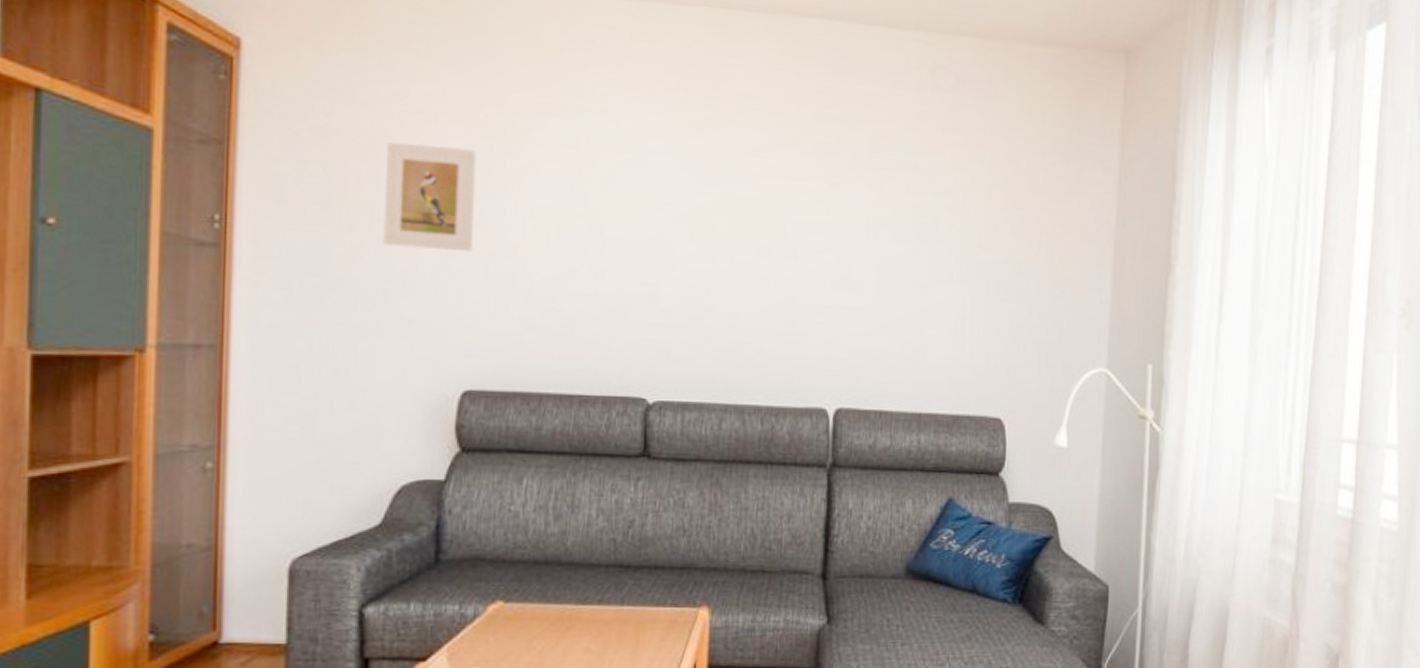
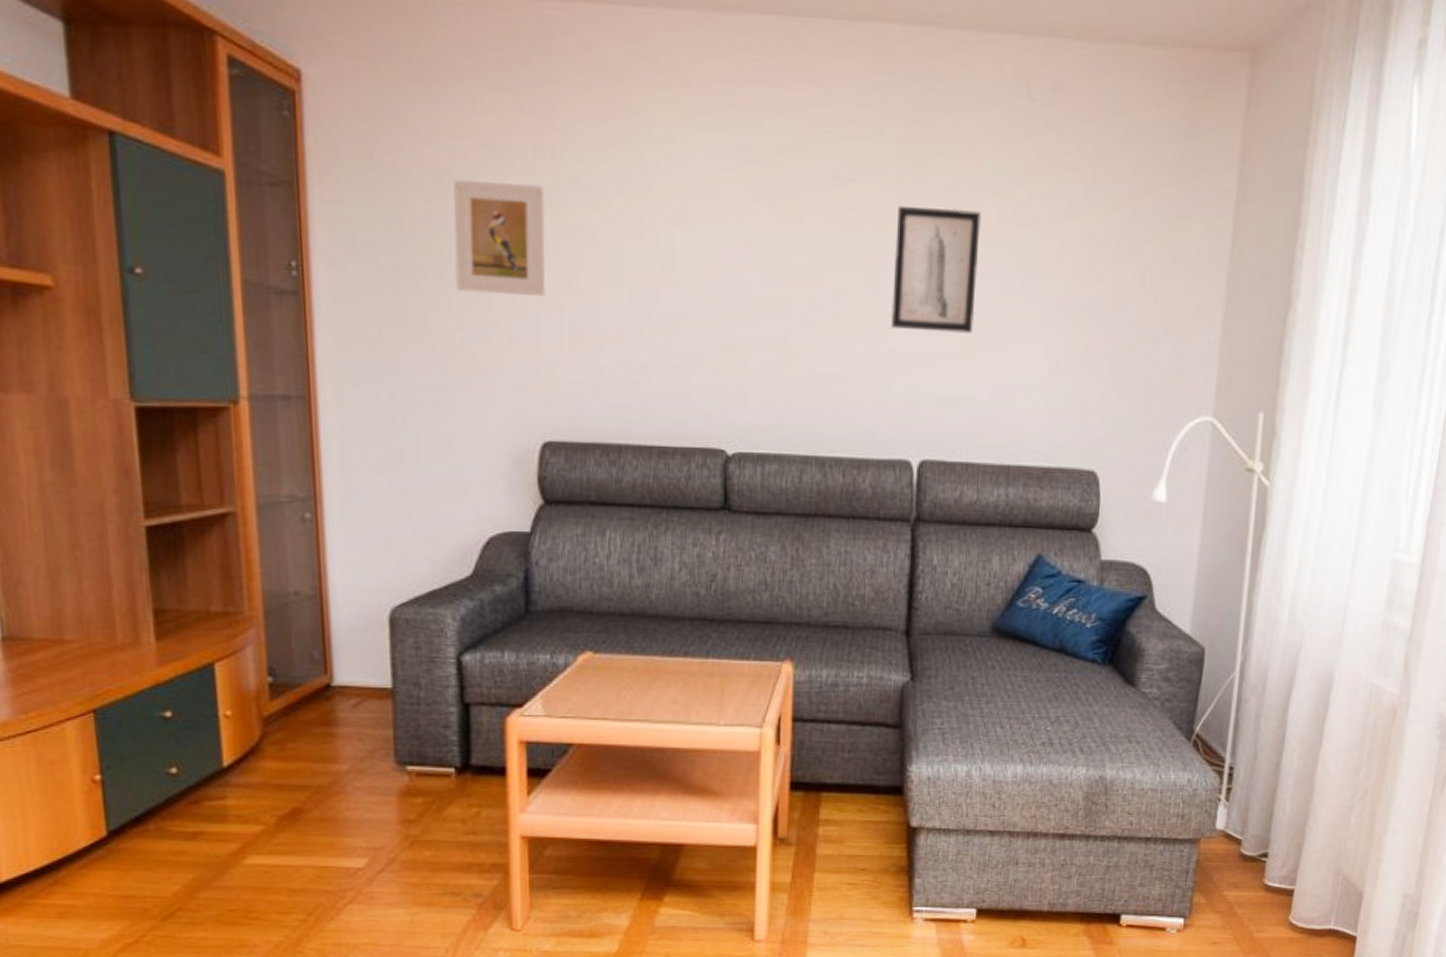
wall art: none [807,175,891,292] -> present [890,205,981,335]

